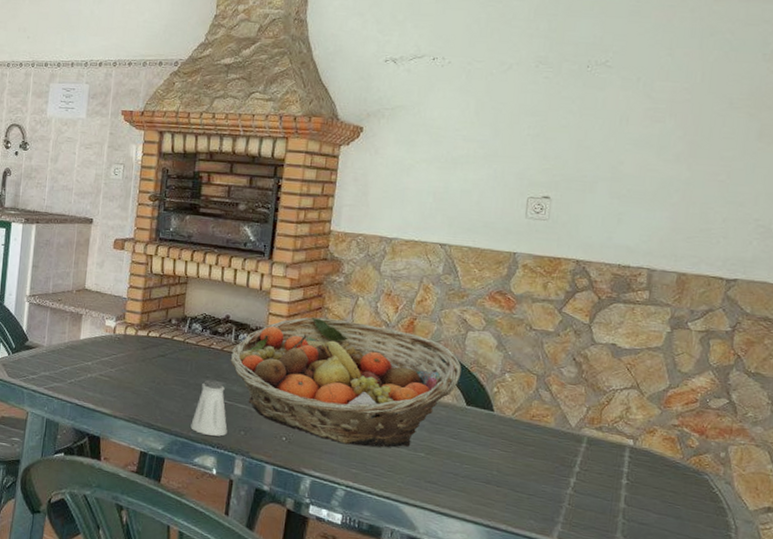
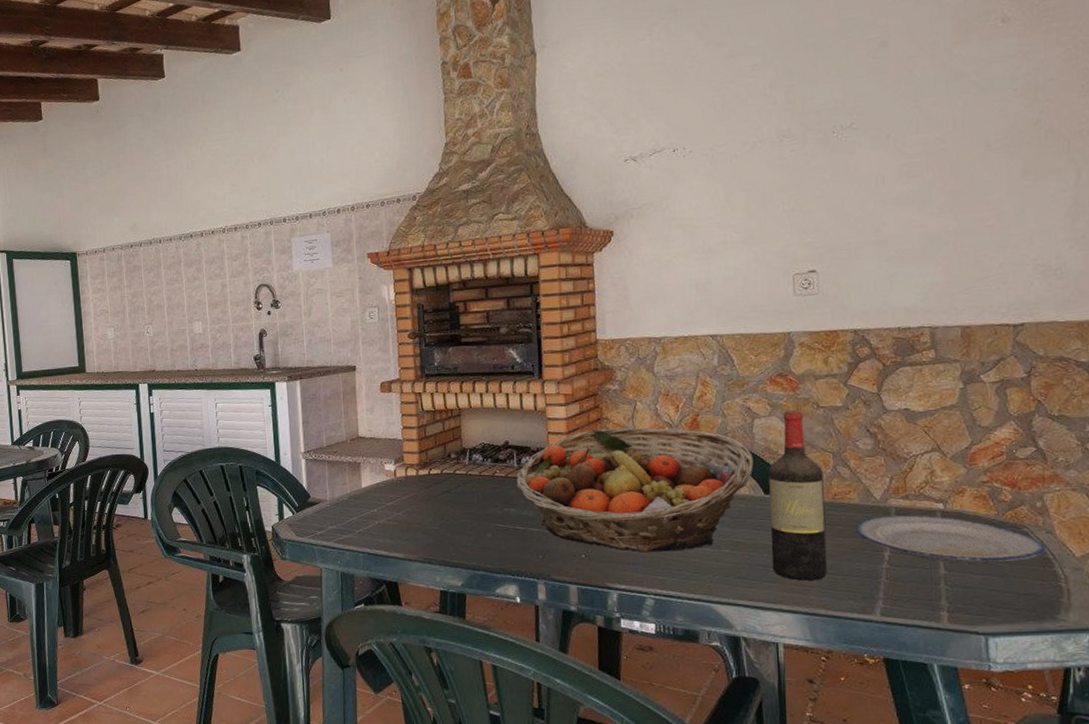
saltshaker: present [190,379,227,437] -> none [487,508,525,564]
wine bottle: none [462,328,525,496] -> present [768,410,828,581]
plate: none [545,443,723,506] -> present [854,515,1047,564]

